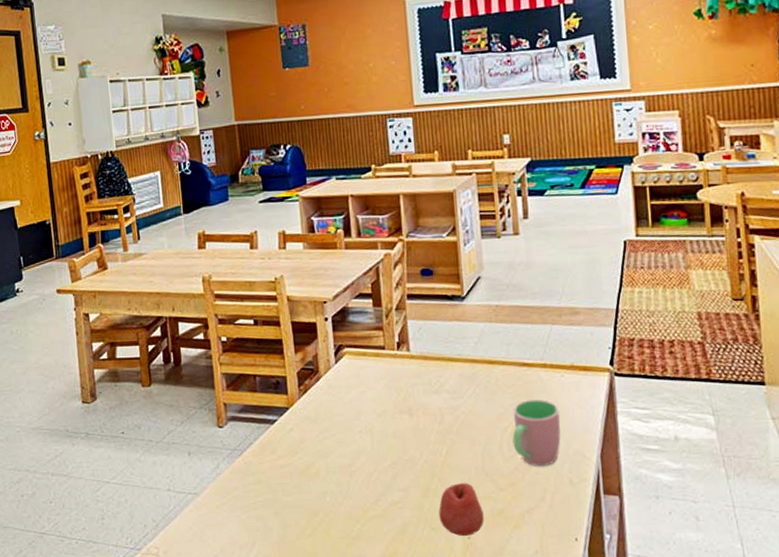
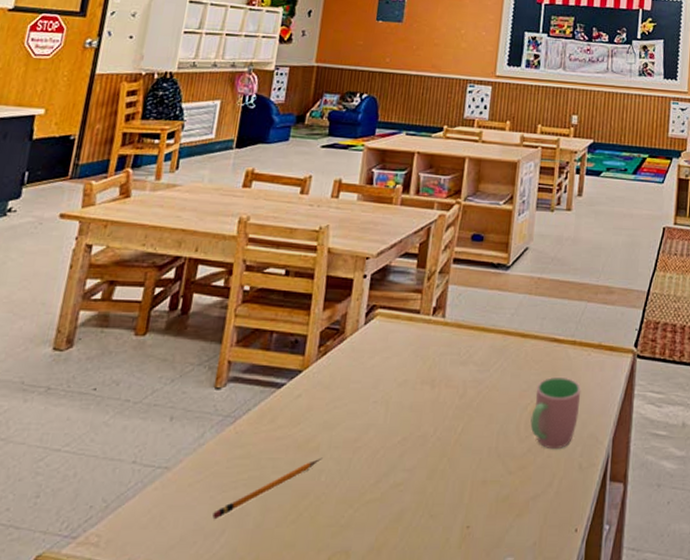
pencil: none [242,481,324,534] -> present [212,457,323,520]
apple: present [439,482,484,536] -> none [440,463,488,525]

